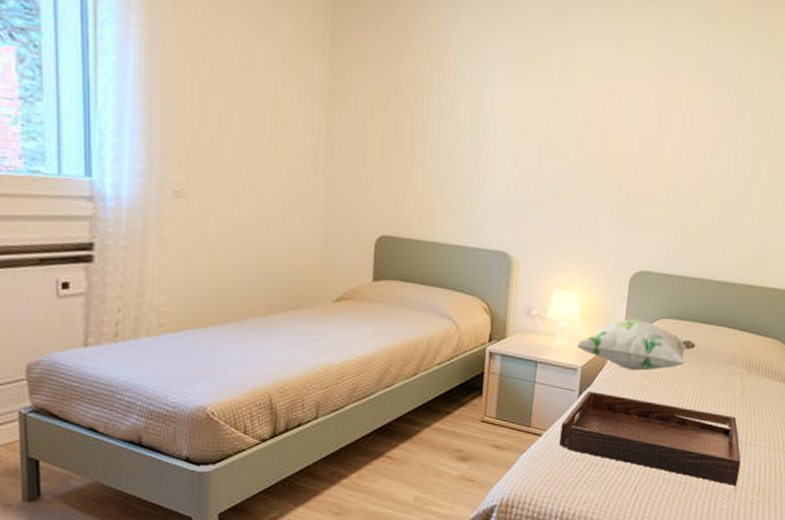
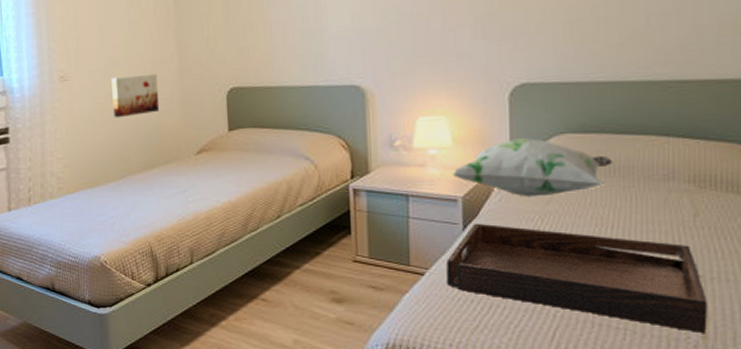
wall art: none [241,203,299,251] -> present [111,73,160,118]

